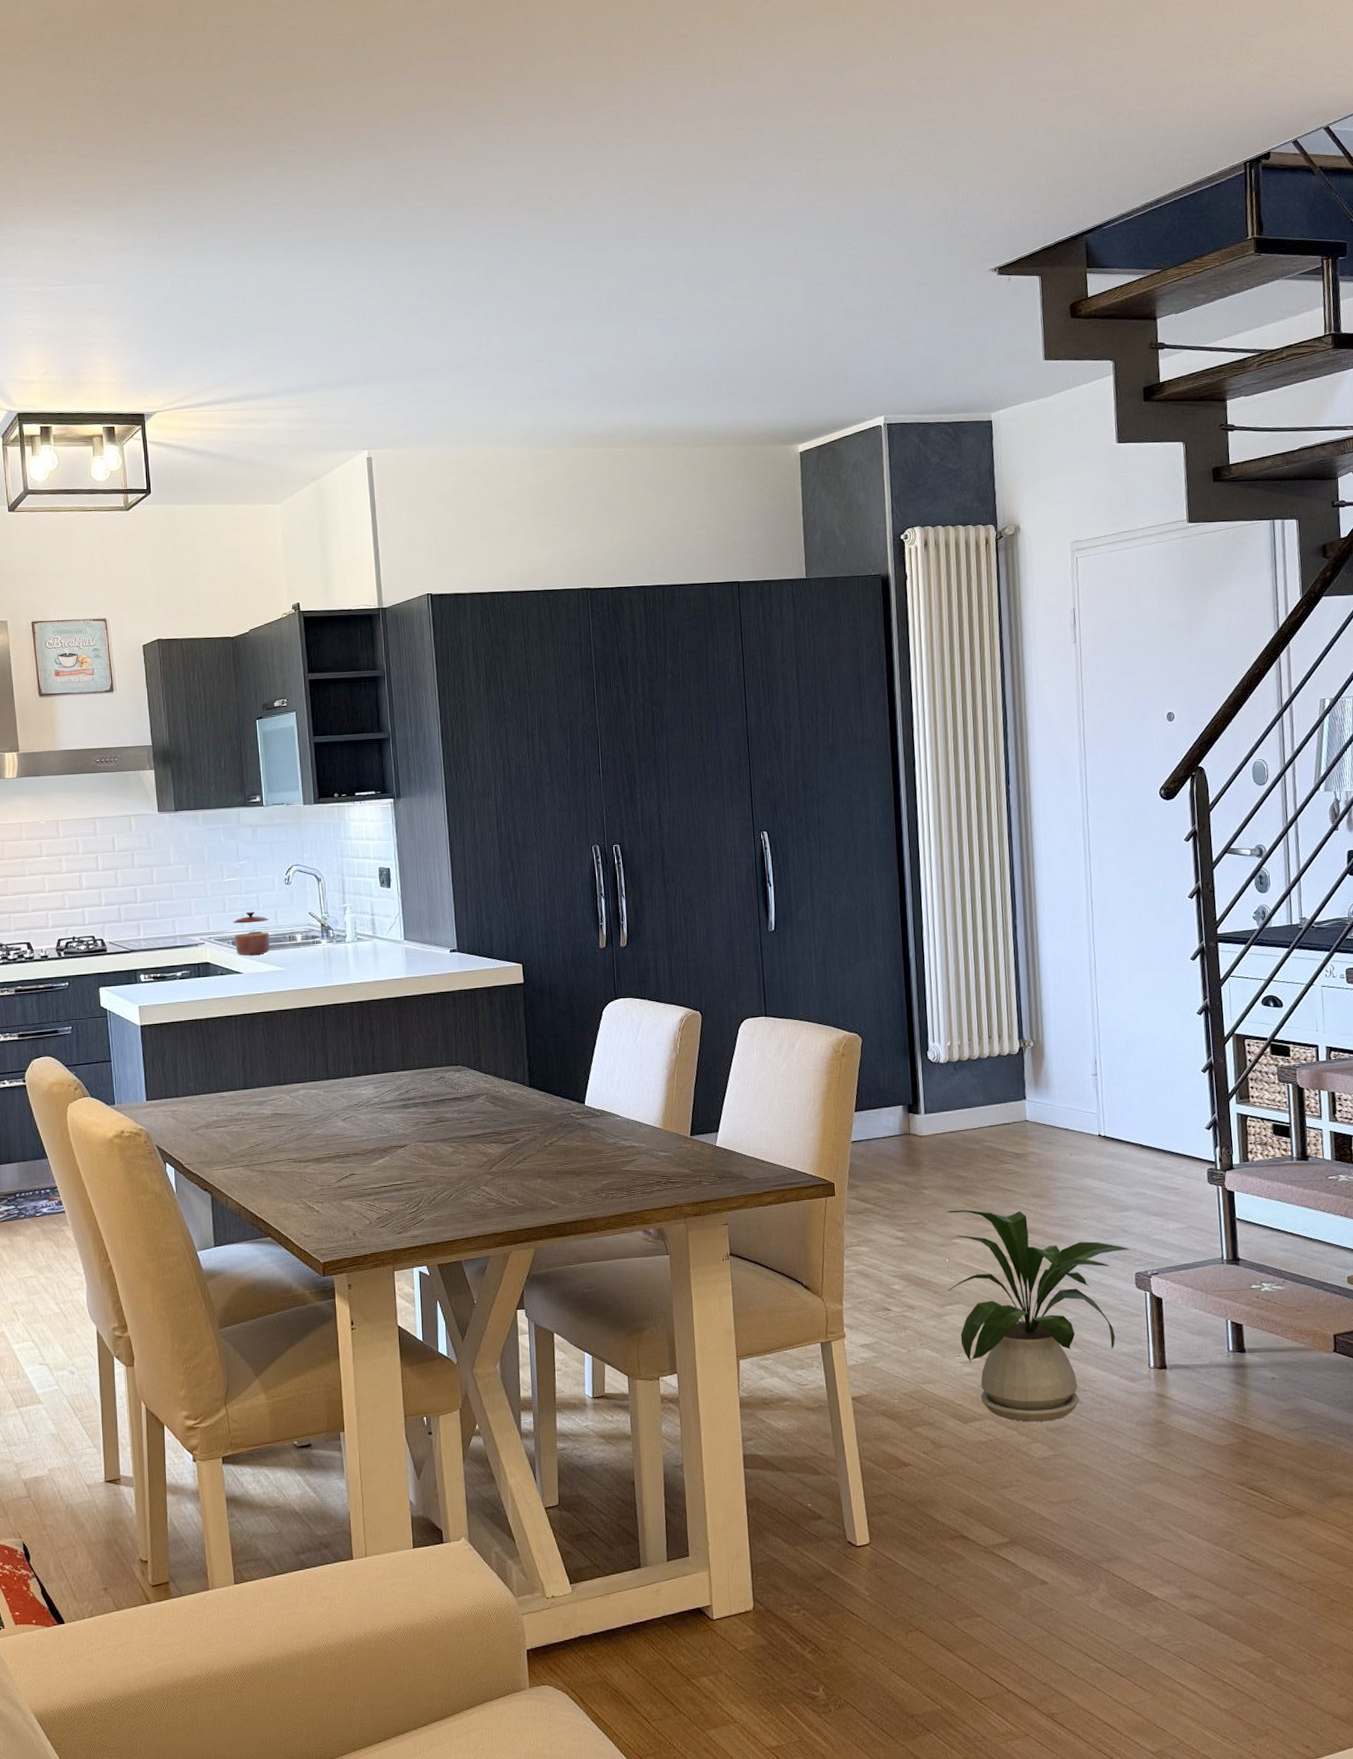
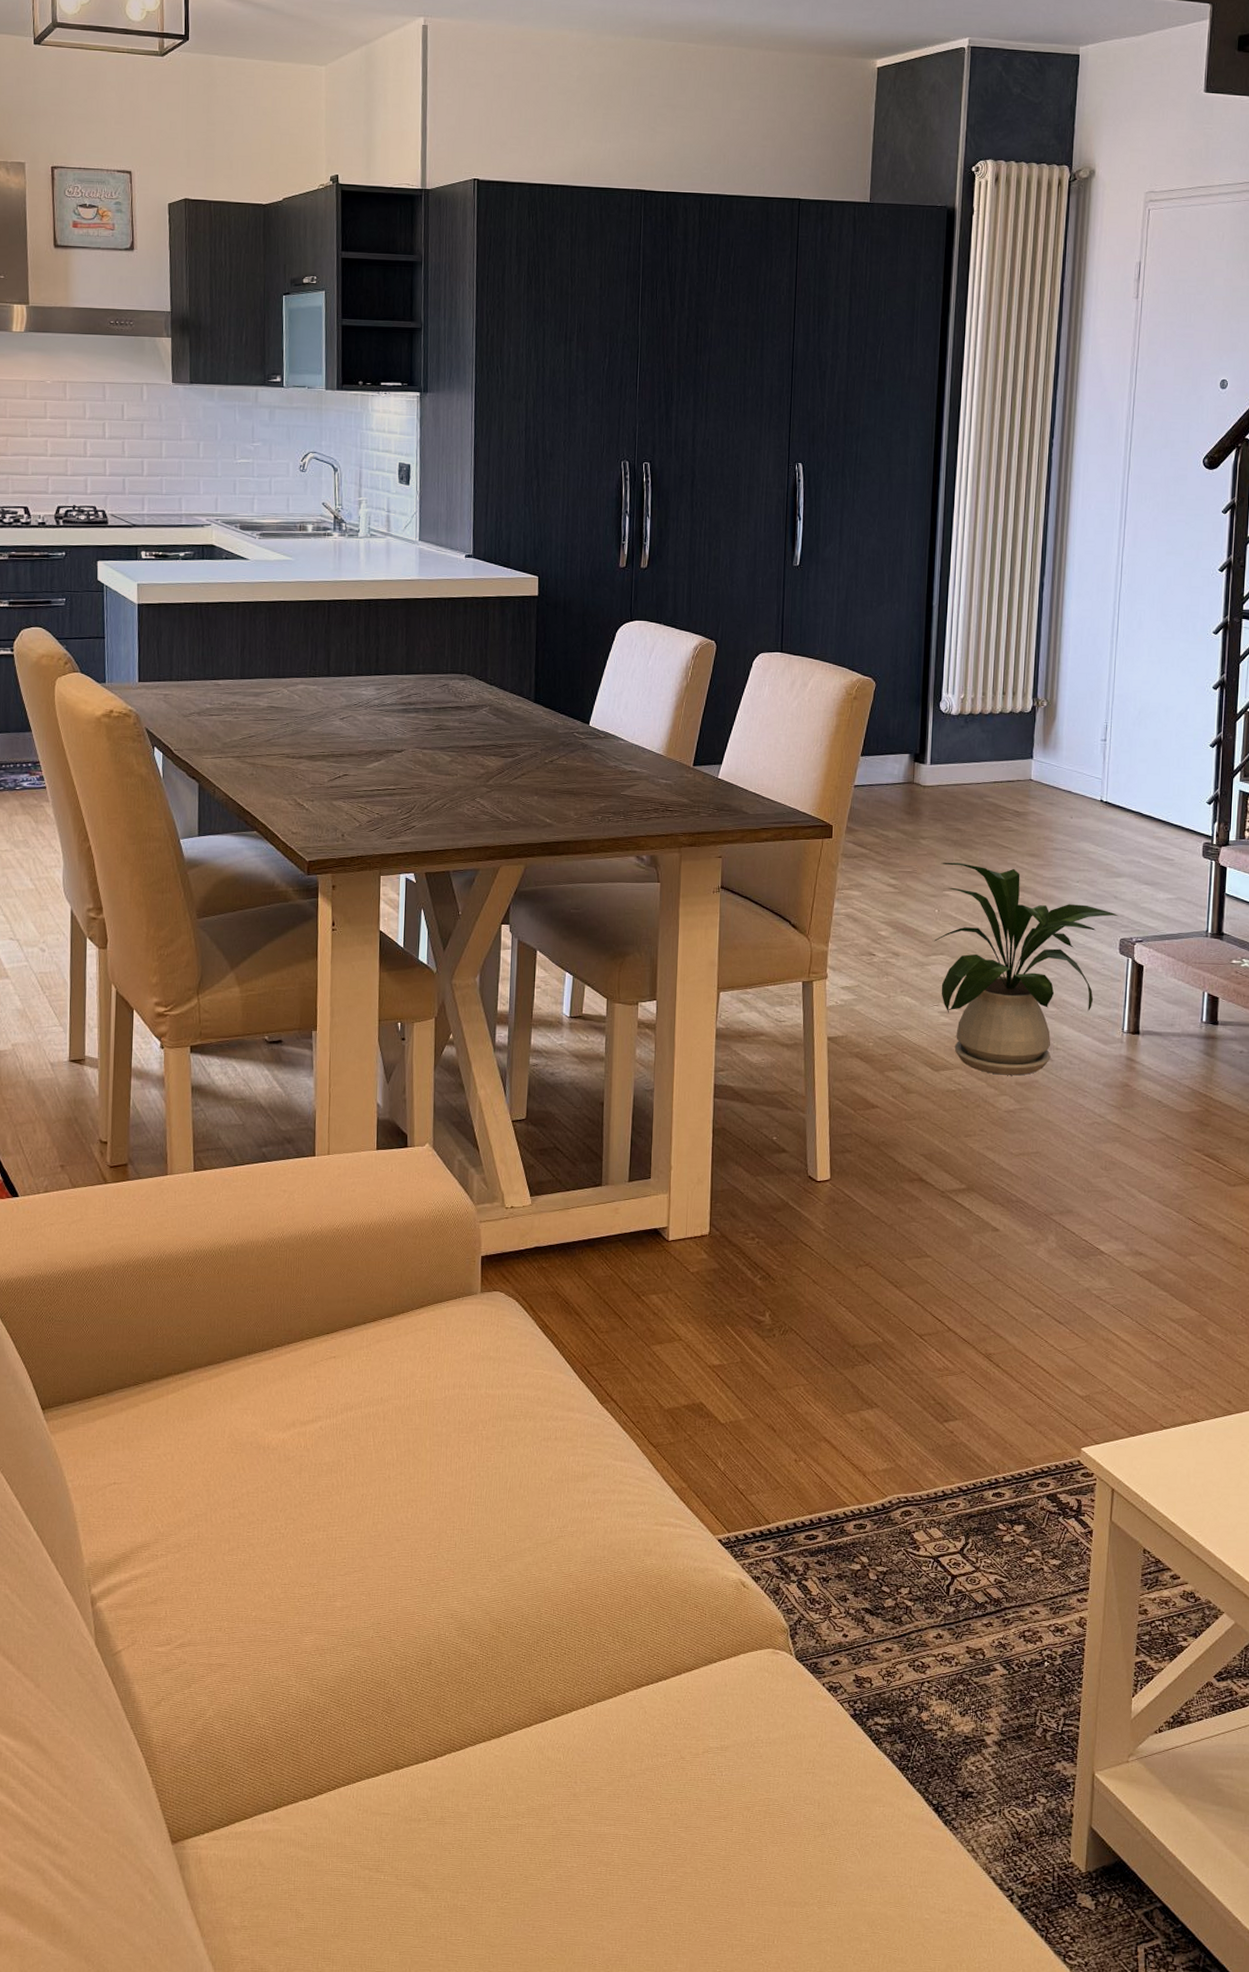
saucepan: present [233,912,270,956] -> none [242,497,280,542]

